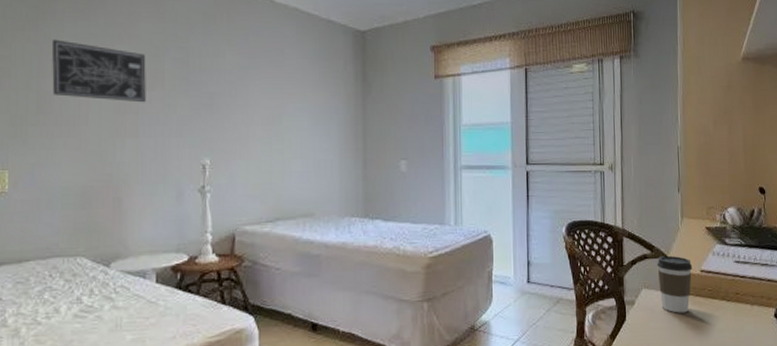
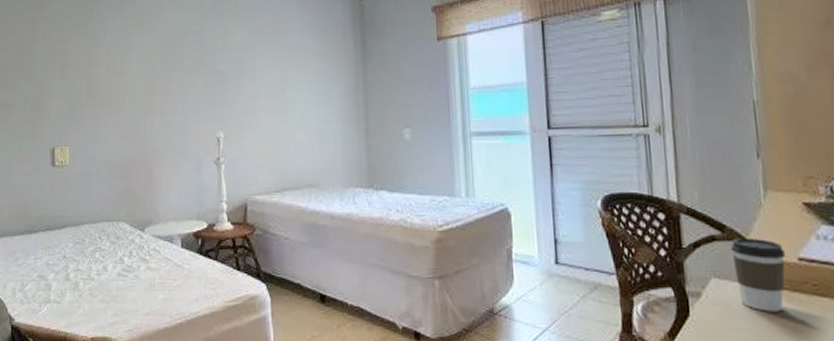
wall art: present [51,39,146,103] -> none [97,33,169,84]

